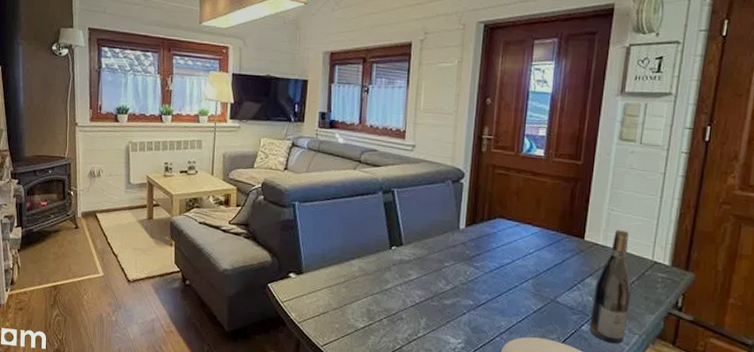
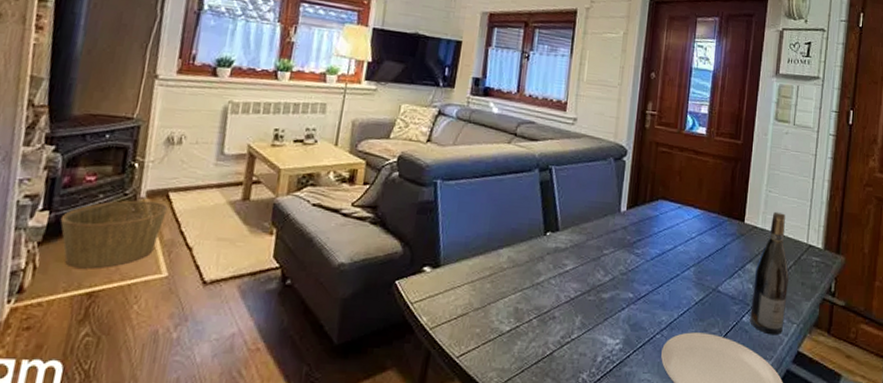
basket: none [29,219,97,269] -> present [60,200,168,269]

